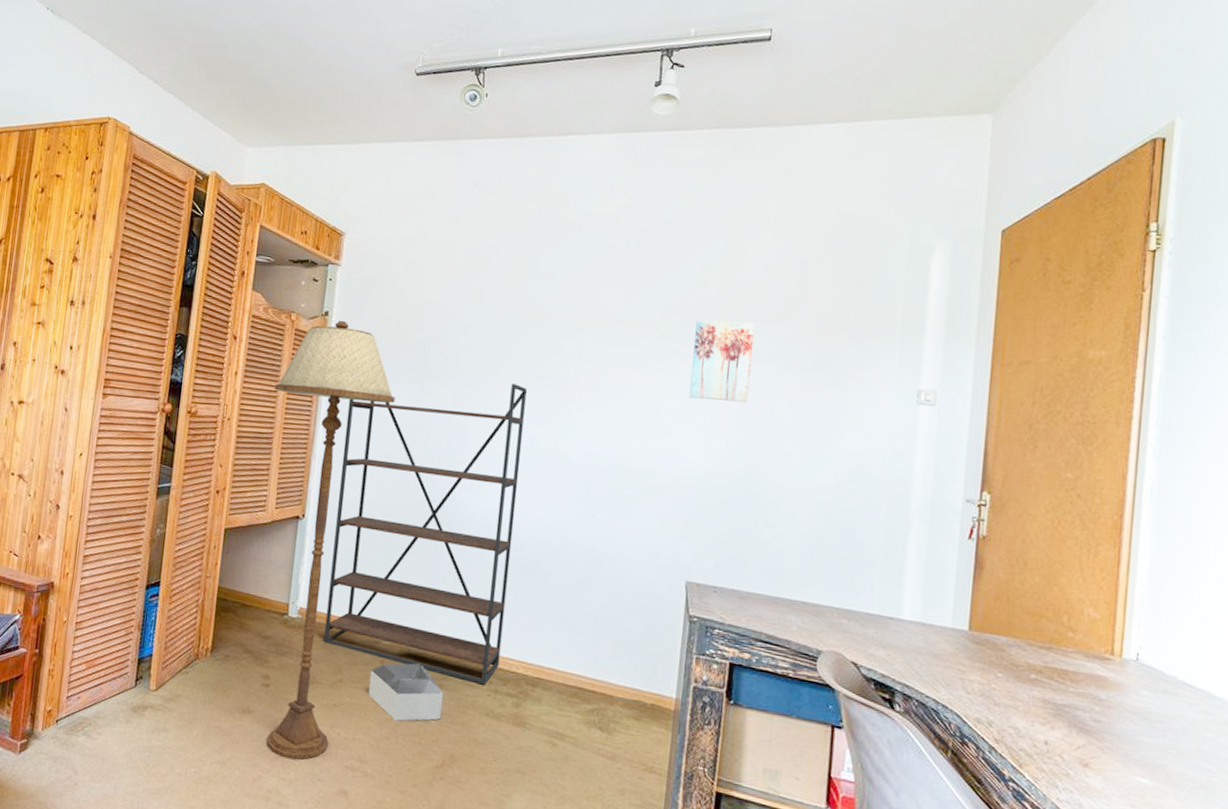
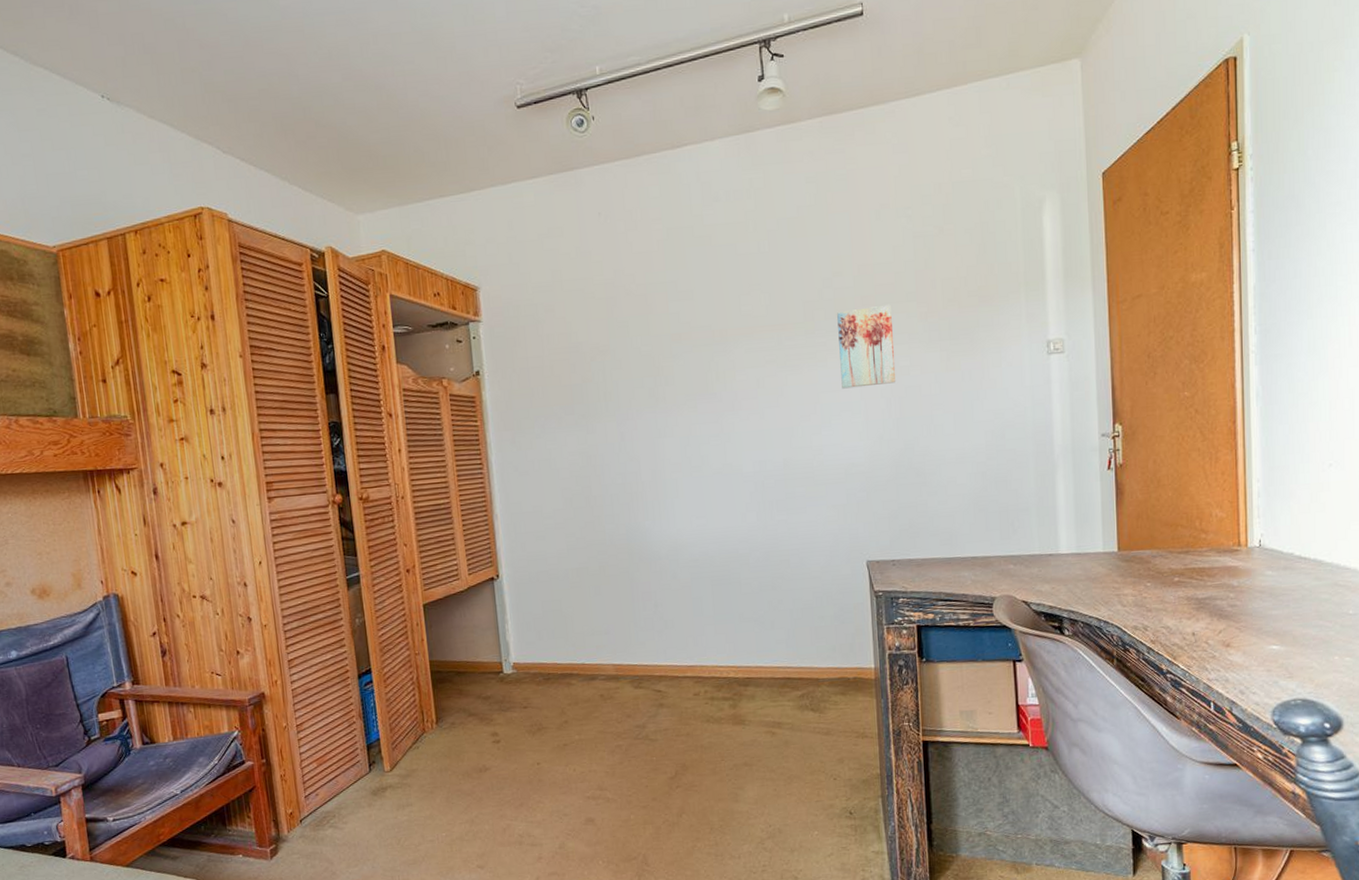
floor lamp: present [266,320,395,760] -> none [441,377,567,803]
bookshelf: present [323,383,528,685] -> none [518,407,711,696]
storage box: present [368,663,443,721] -> none [592,690,667,746]

